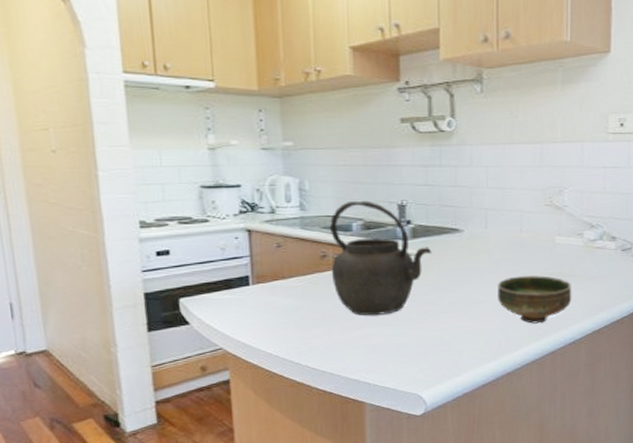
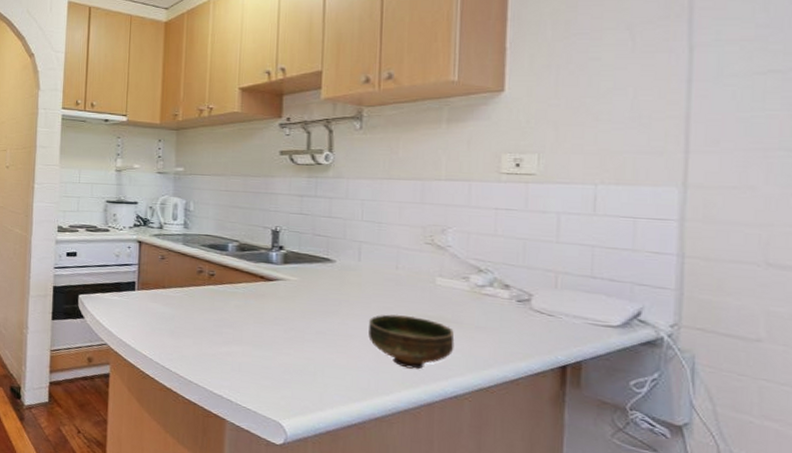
kettle: present [330,200,432,316] -> none [205,223,302,335]

